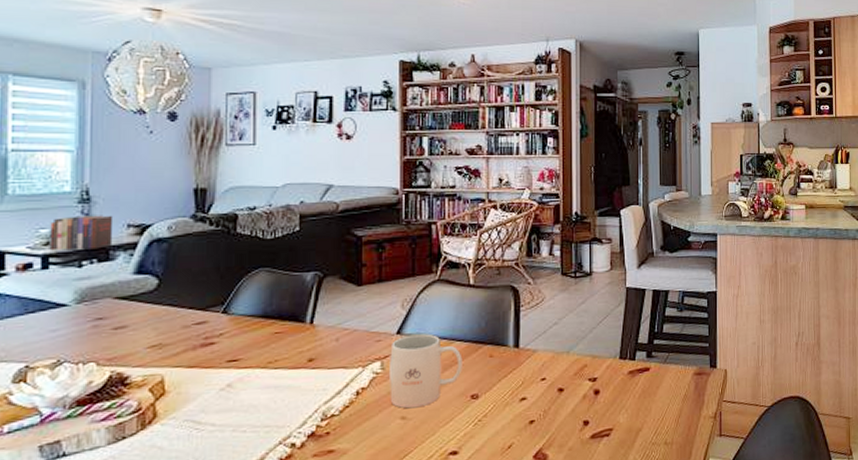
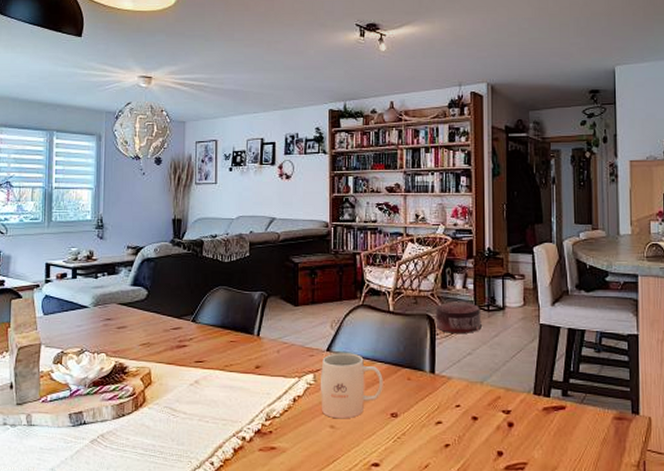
books: present [49,215,114,251] -> none [77,238,118,265]
pouf: none [520,270,570,304] -> present [435,301,483,333]

